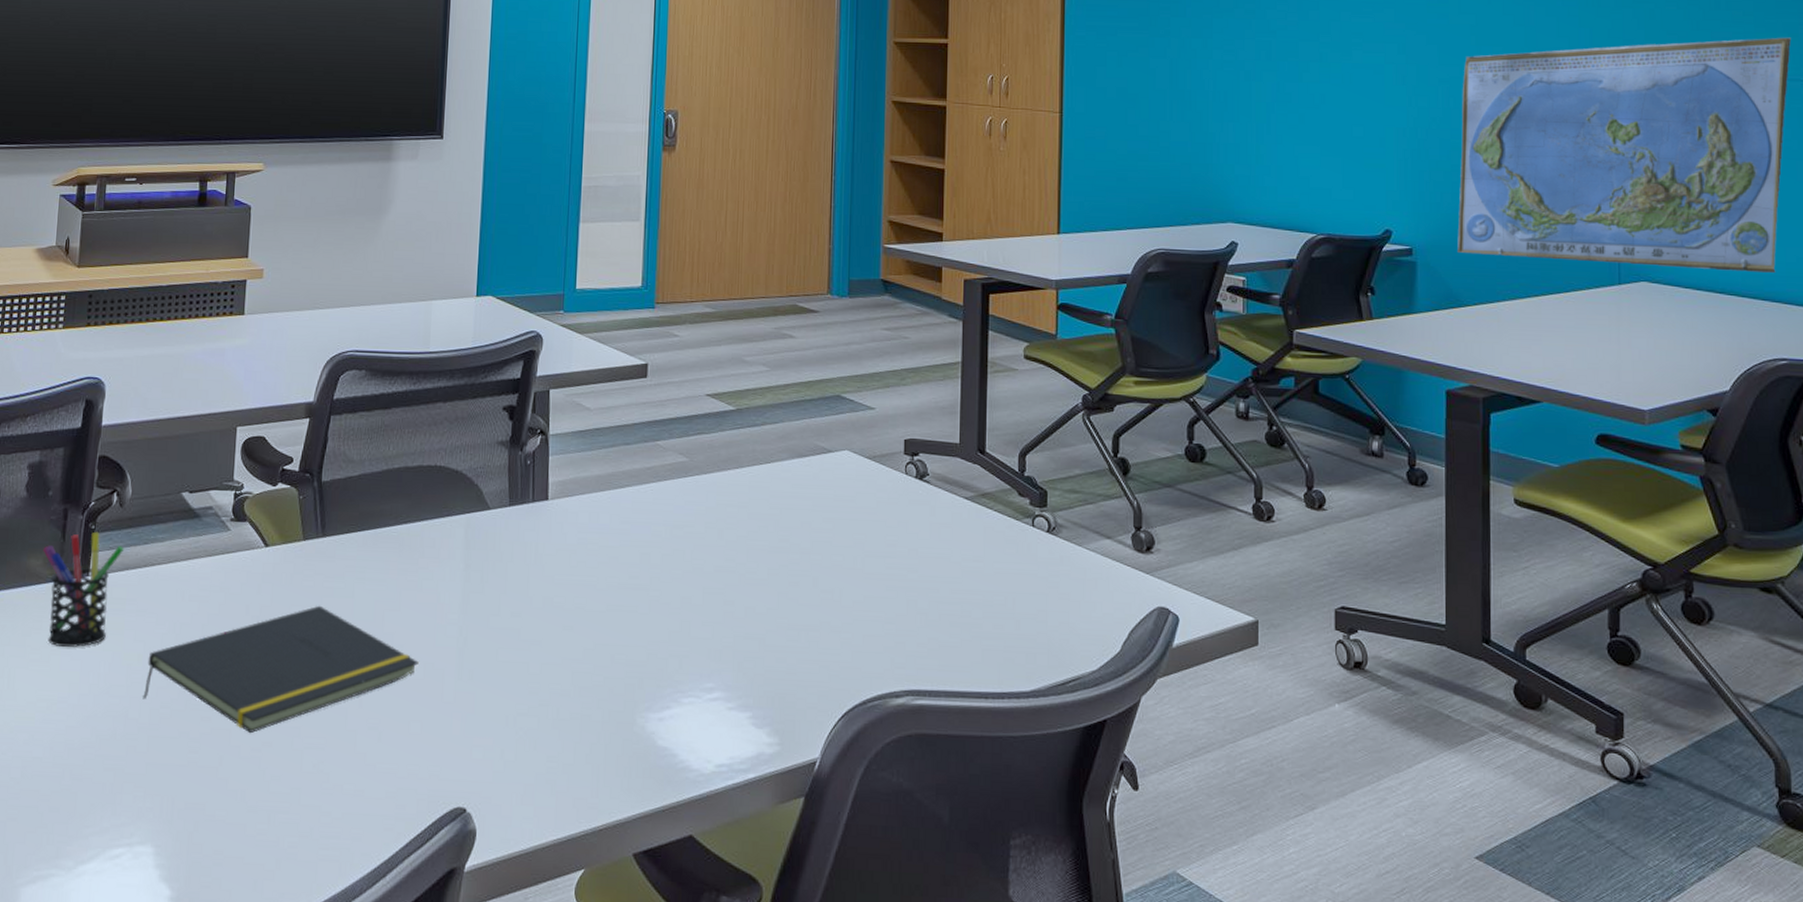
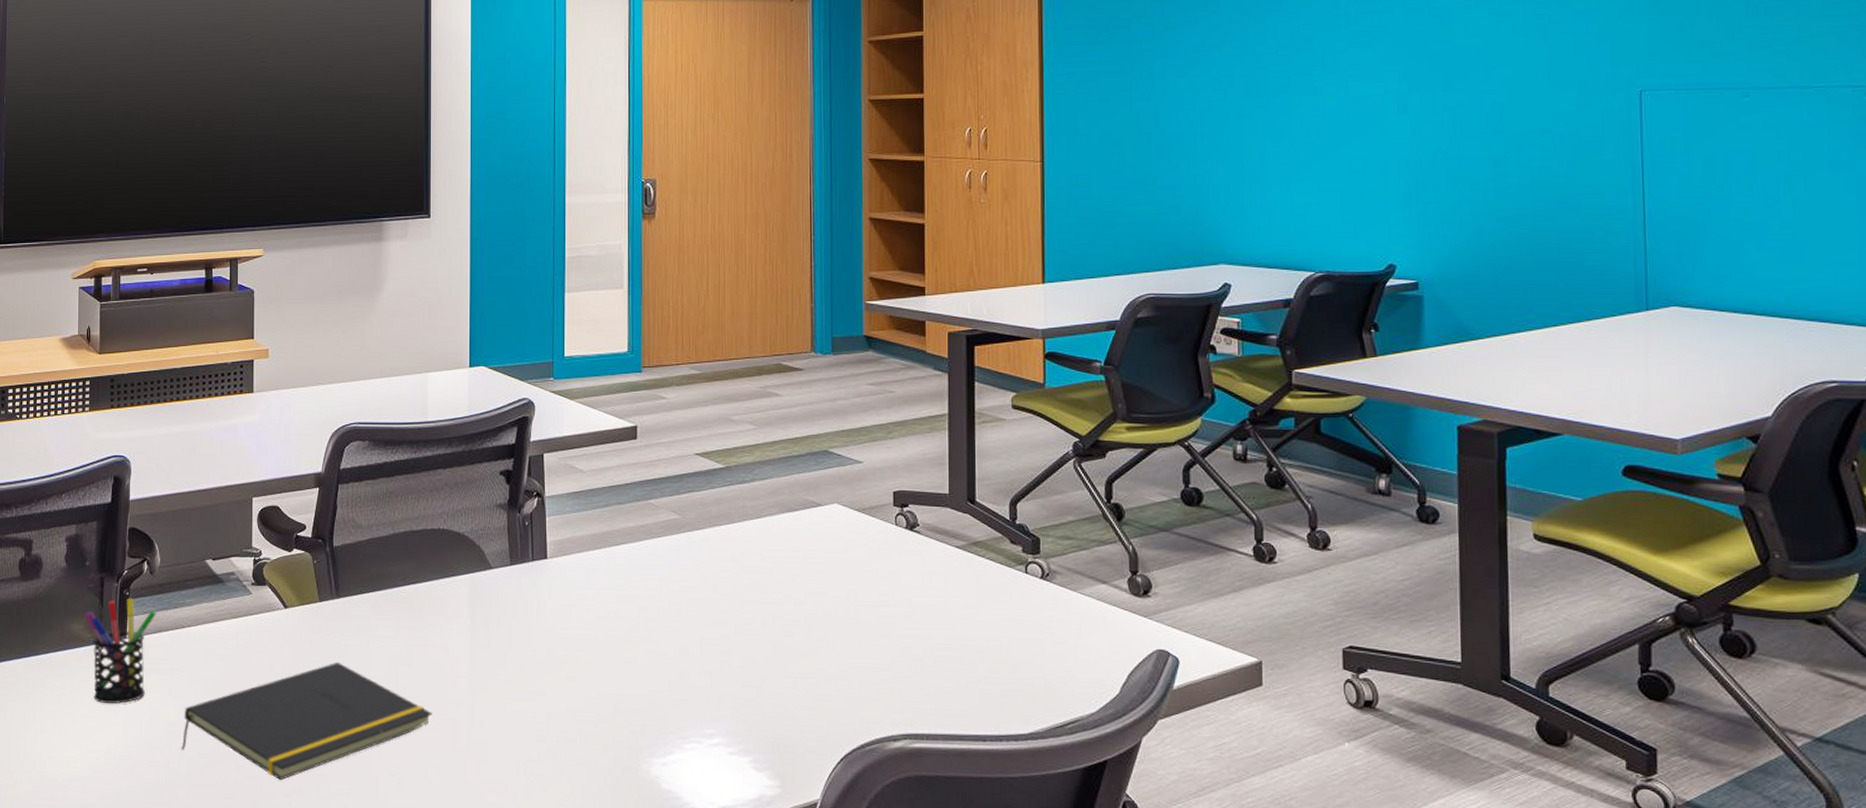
world map: present [1457,37,1791,273] -> none [1467,41,1840,292]

